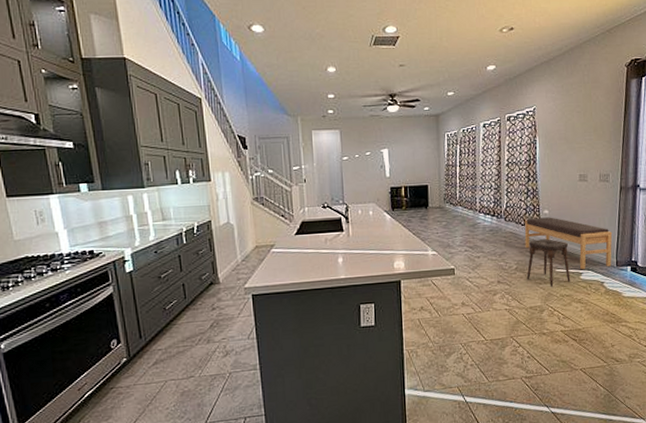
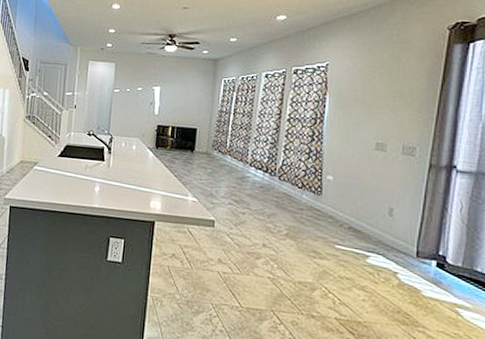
bench: present [524,217,613,269] -> none [300,181,415,256]
stool: present [526,239,571,287] -> none [298,206,354,264]

